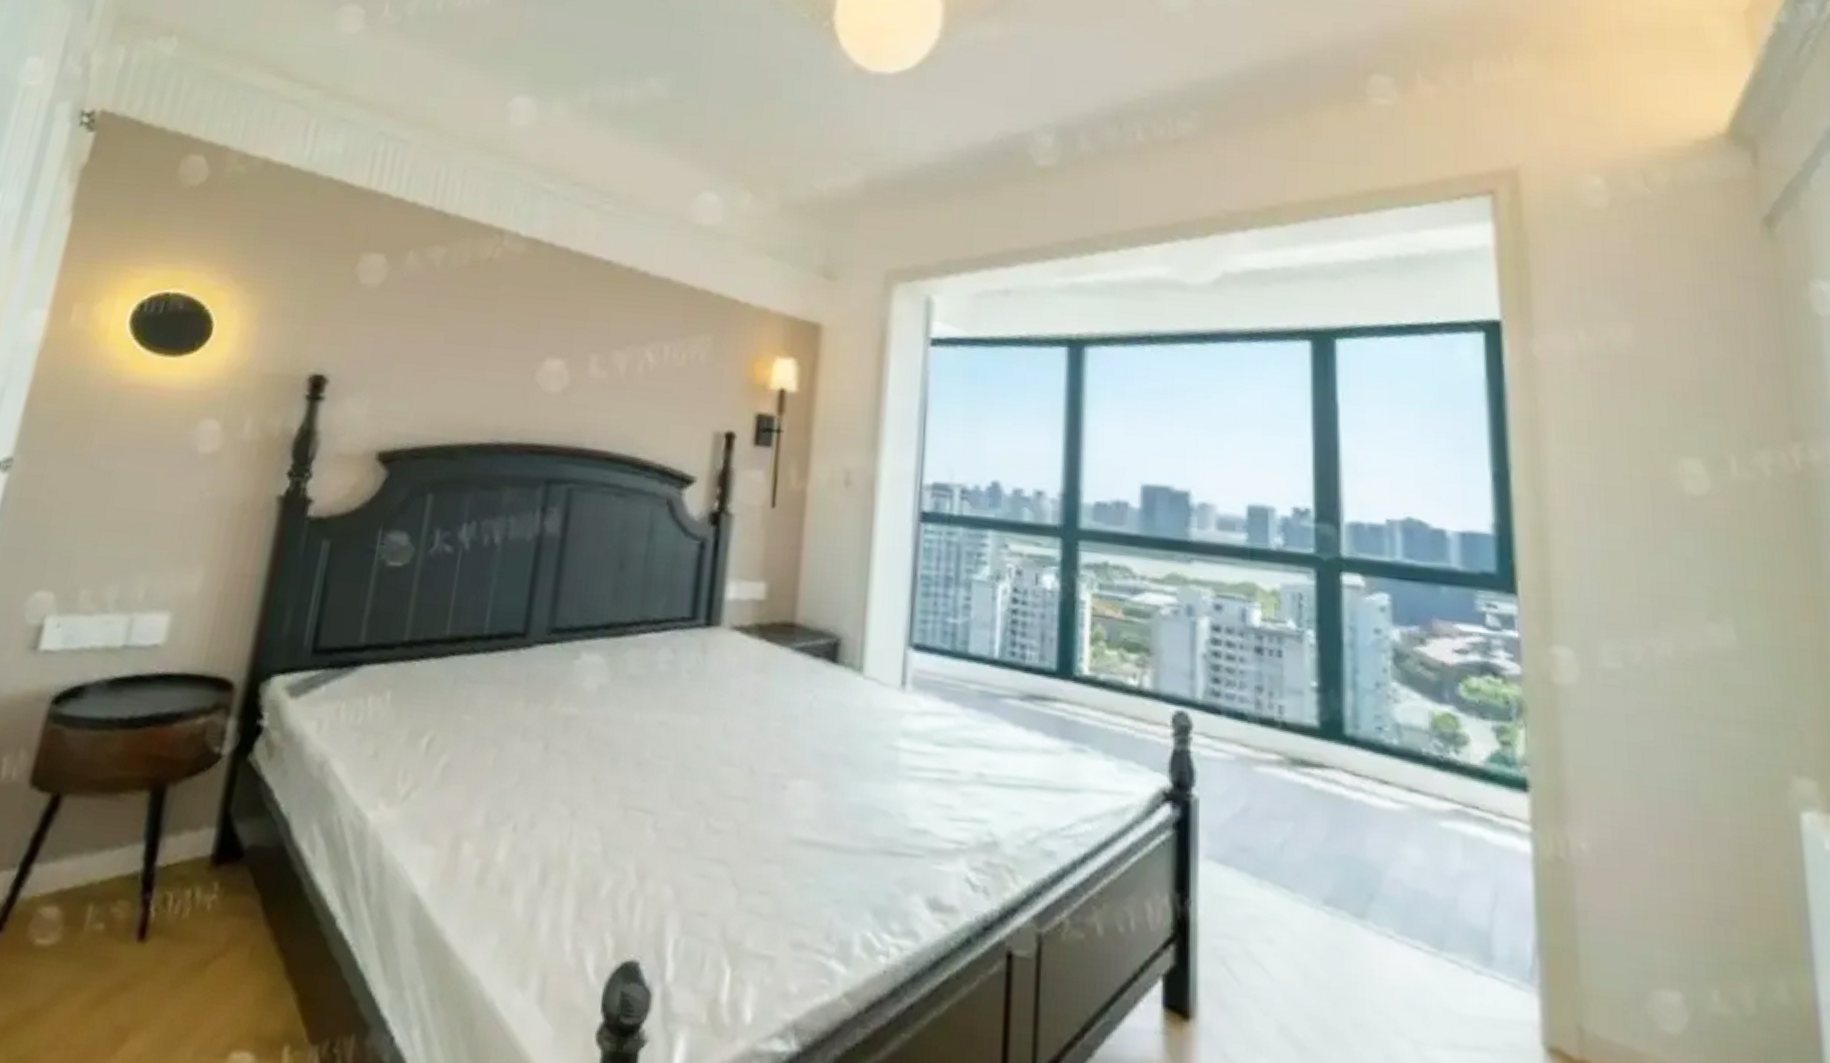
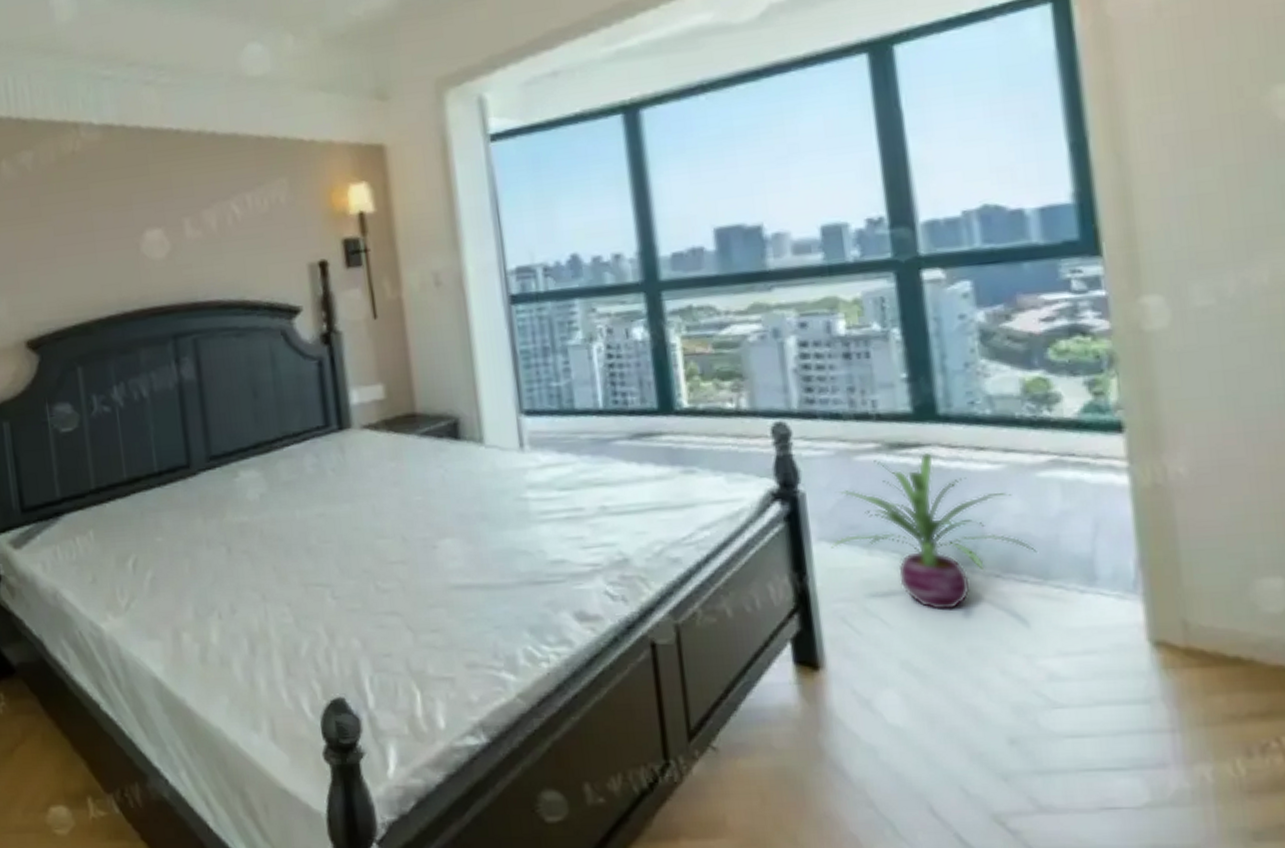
decorative plant: none [1219,774,1434,970] -> present [831,453,1037,611]

